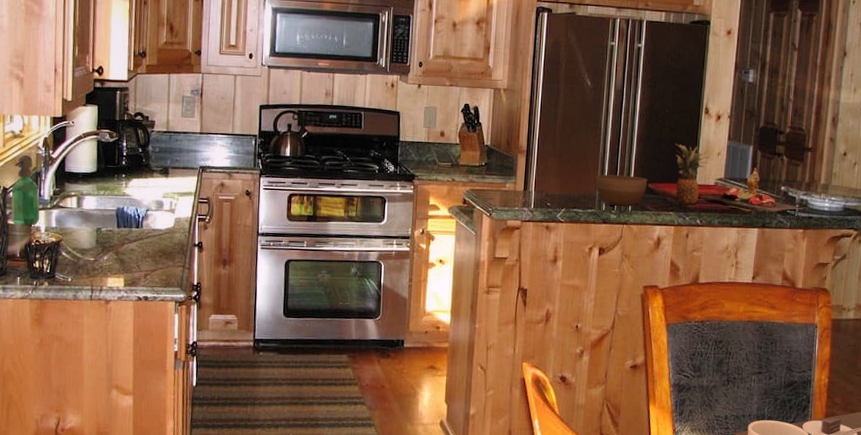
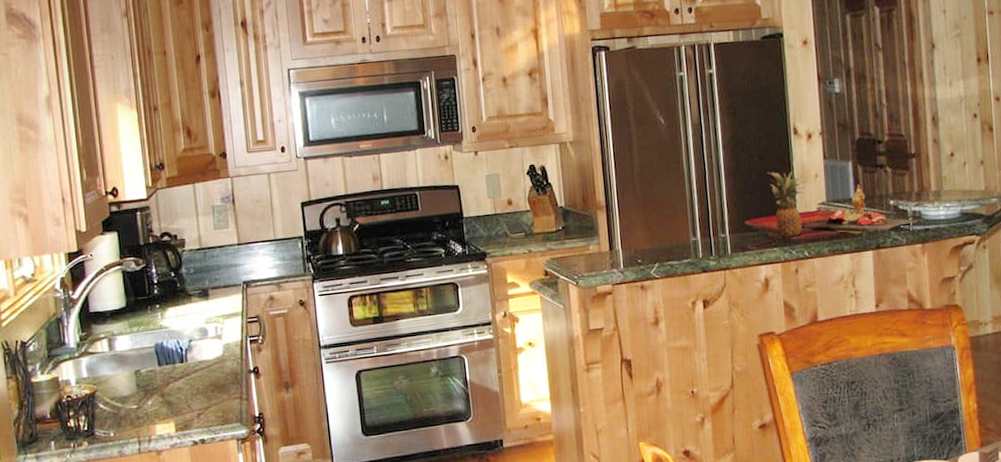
soap dispenser: present [11,154,40,227] -> none [31,299,68,383]
bowl: present [595,174,648,207] -> none [686,214,744,252]

